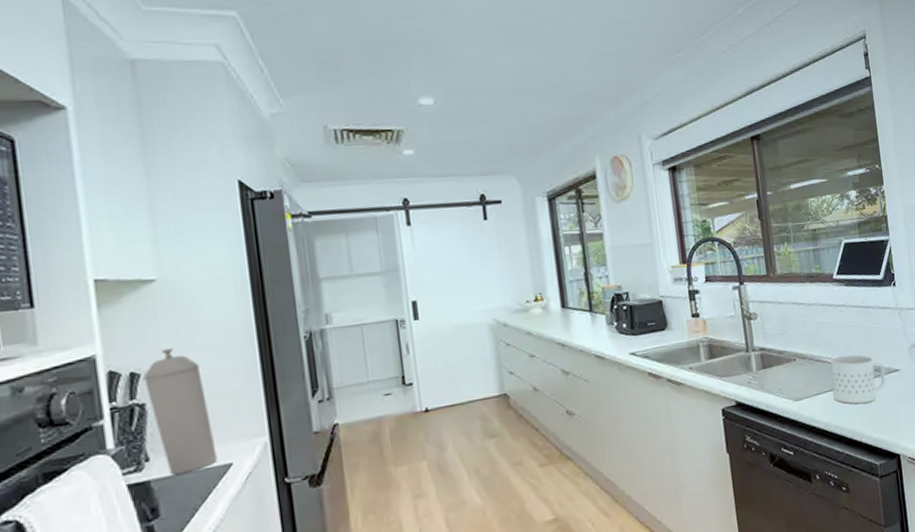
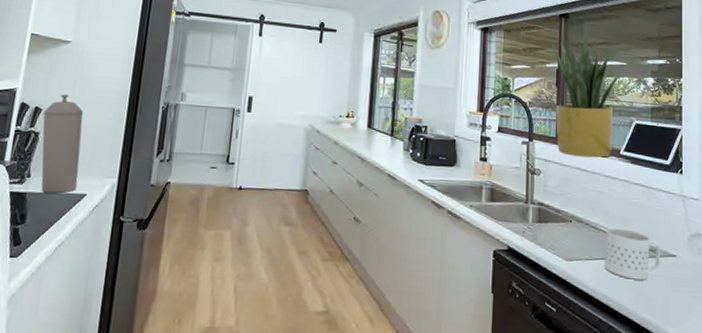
planter: none [746,155,826,292] -> present [551,34,624,158]

